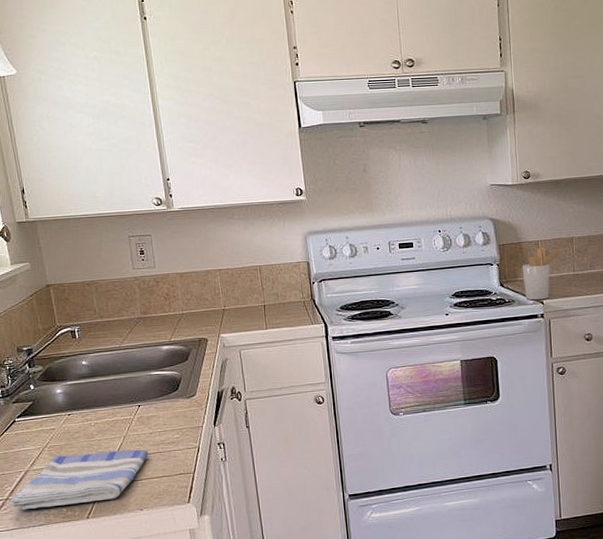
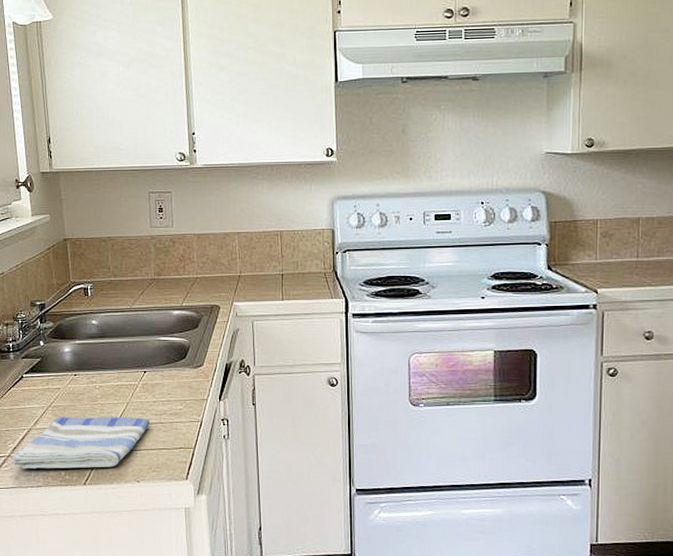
utensil holder: present [522,246,563,301] -> none [575,226,626,288]

